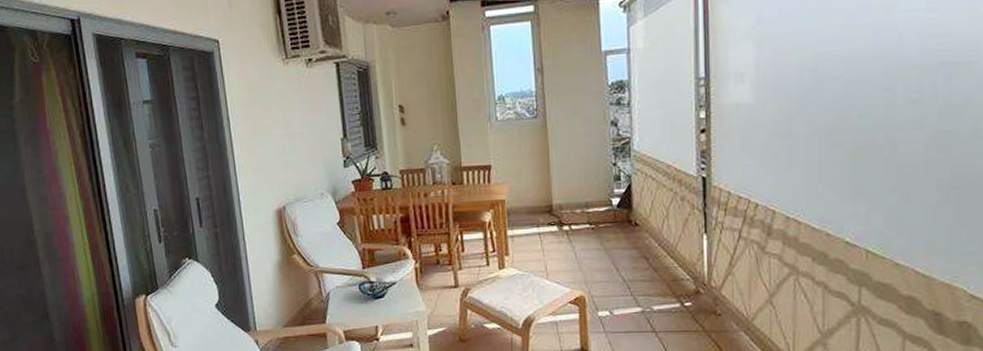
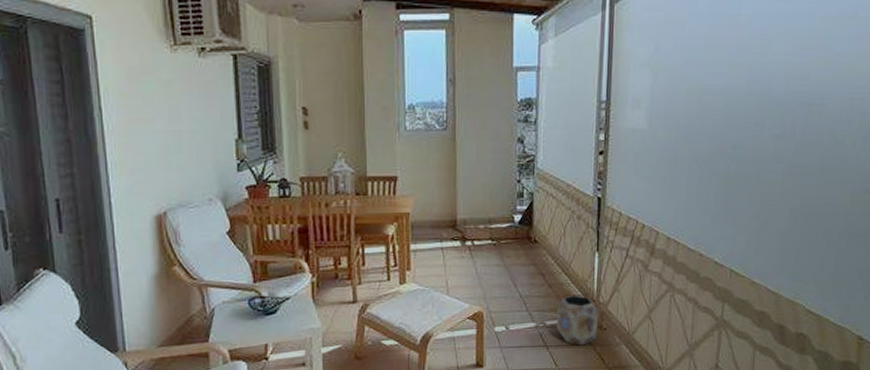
planter: none [664,279,711,332] -> present [556,295,598,346]

